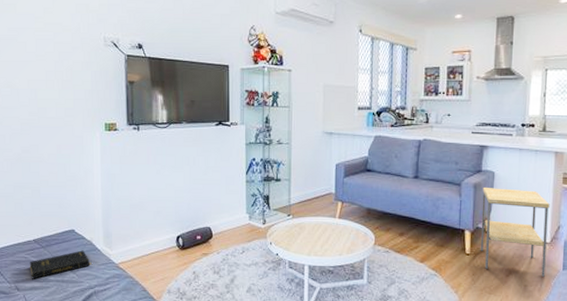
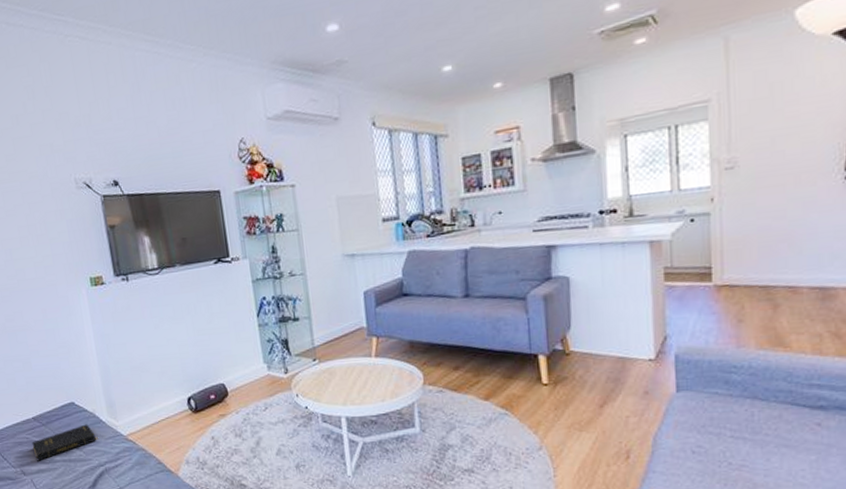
side table: present [480,188,550,277] -> none [556,294,653,403]

